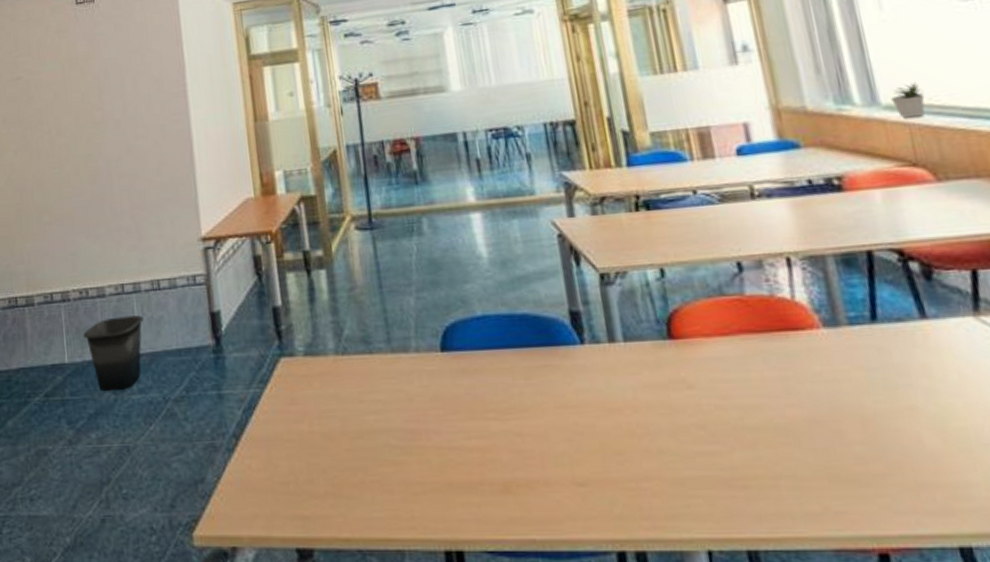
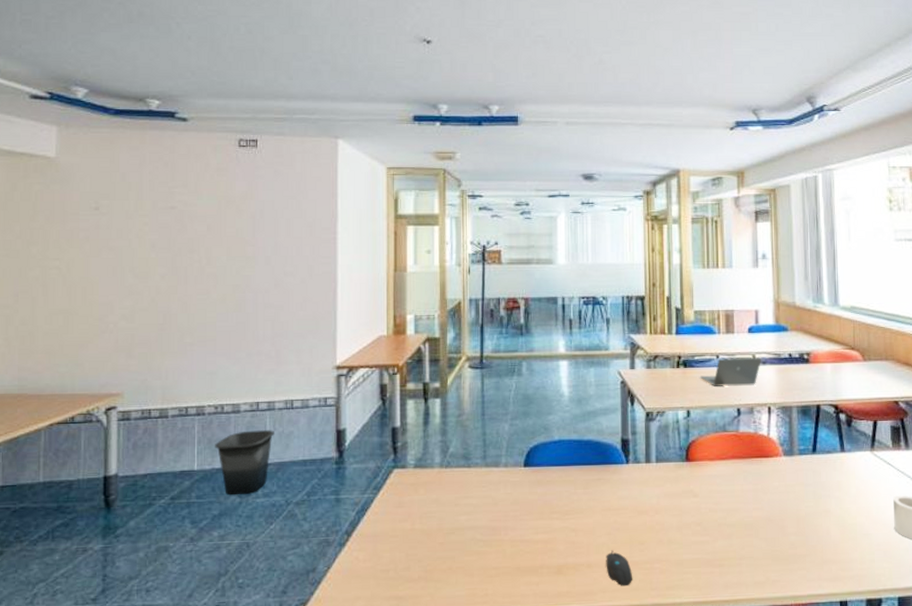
computer mouse: none [569,462,614,512] -> present [606,550,633,586]
laptop: none [672,188,765,234] -> present [700,357,762,386]
potted plant: present [891,83,925,118] -> none [846,293,865,316]

